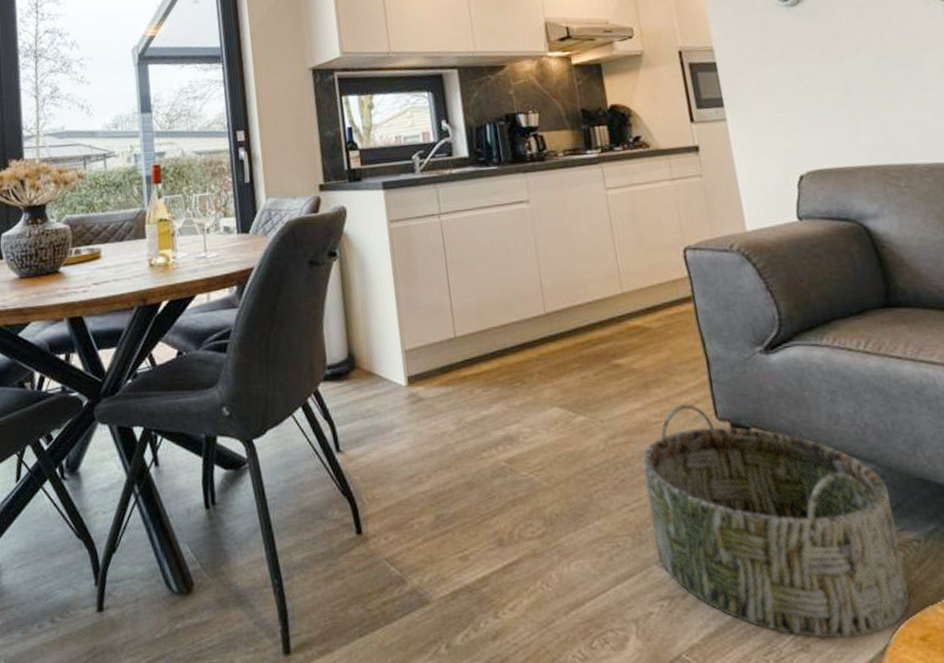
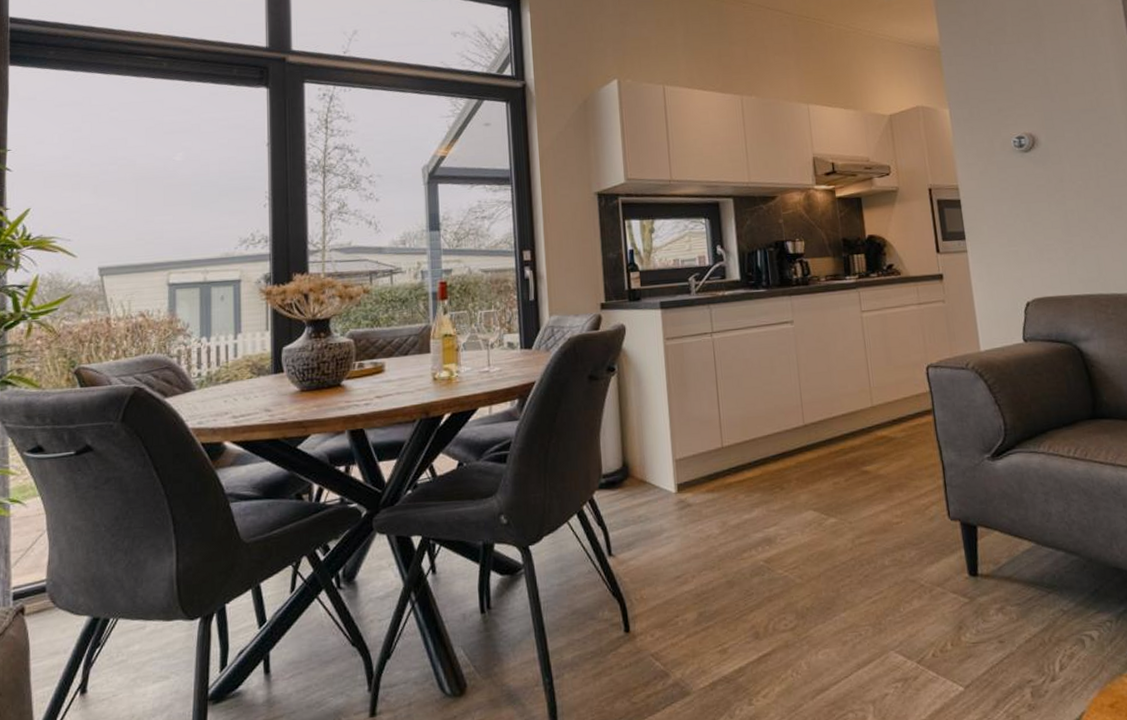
basket: present [641,404,910,639] -> none [883,506,1102,710]

